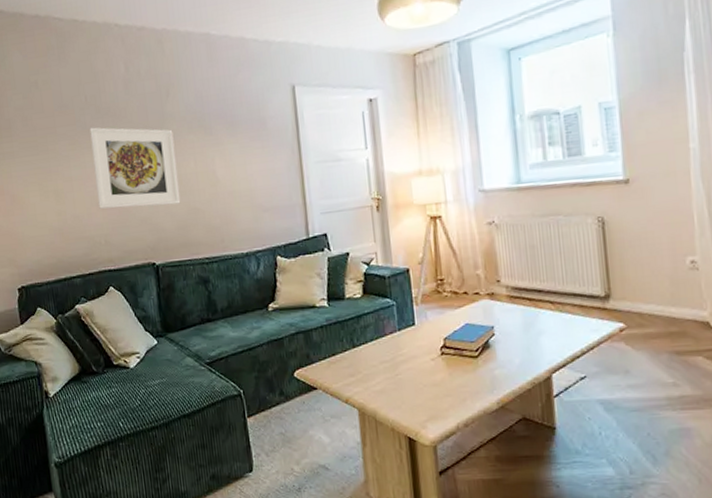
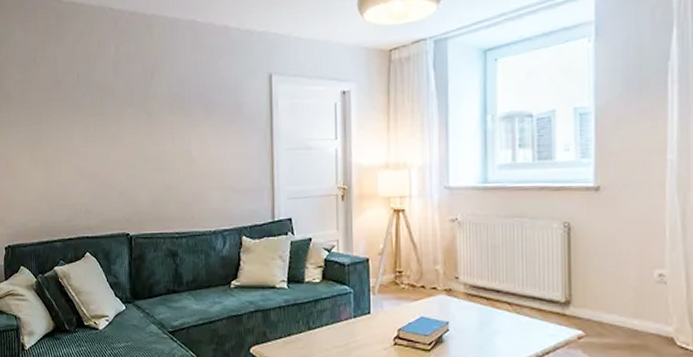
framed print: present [89,127,181,209] -> none [79,103,157,181]

